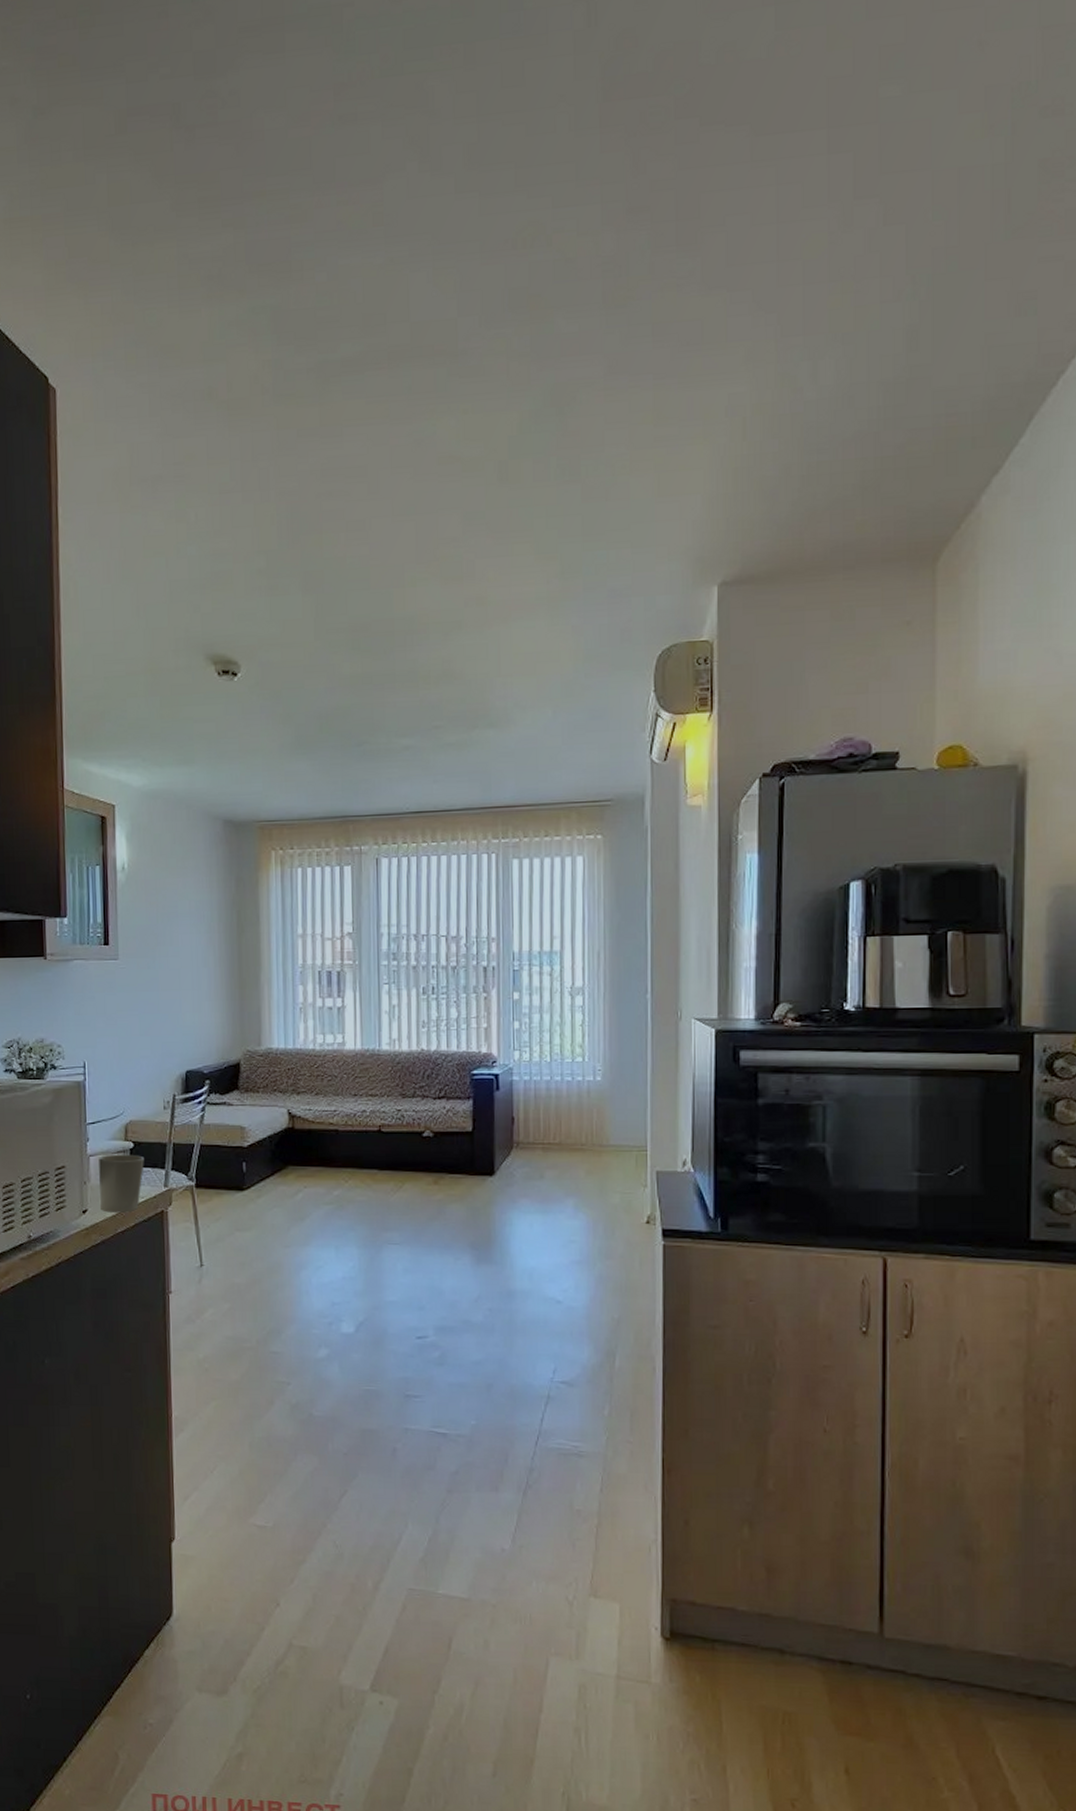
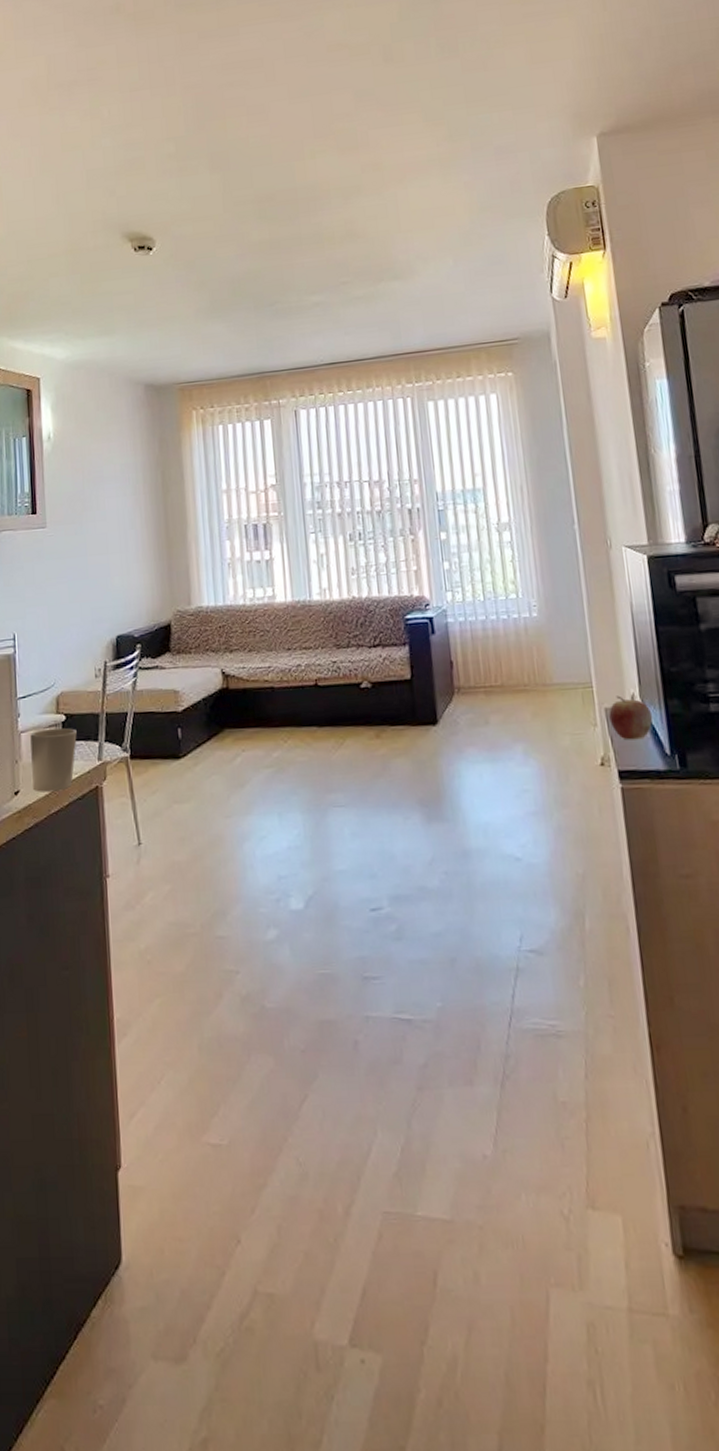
fruit: none [660,1160,702,1202] -> present [608,695,653,740]

